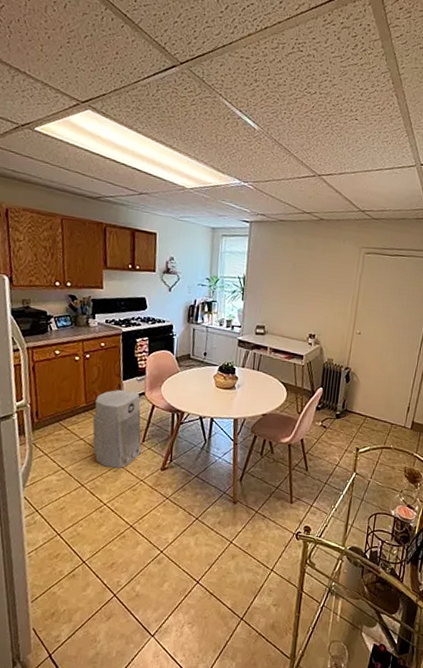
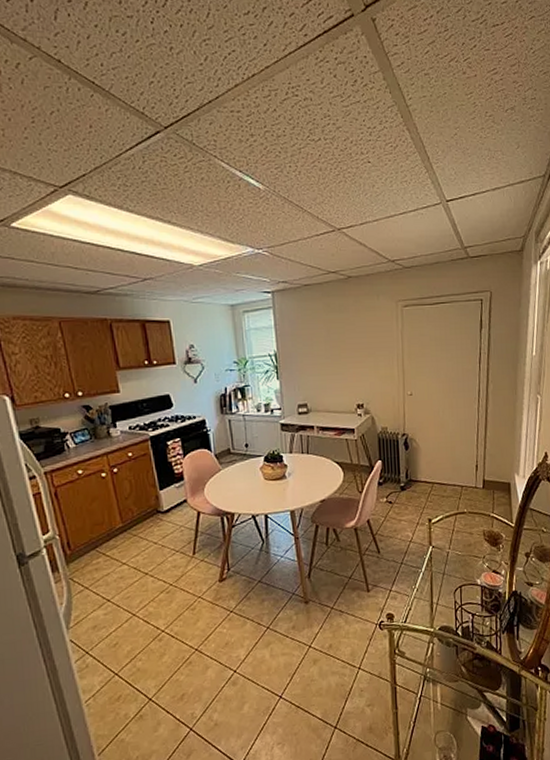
air purifier: present [92,390,142,469] -> none [133,501,195,590]

